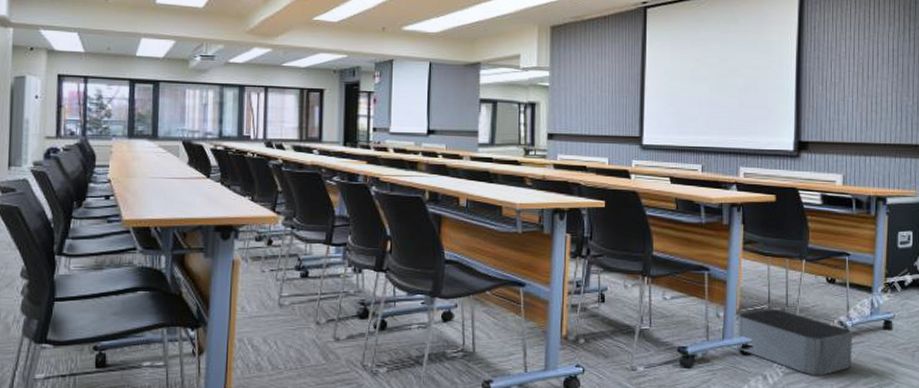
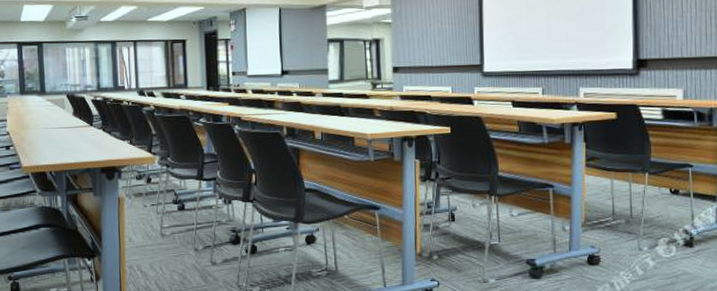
storage bin: present [737,308,852,376] -> none [583,220,698,282]

